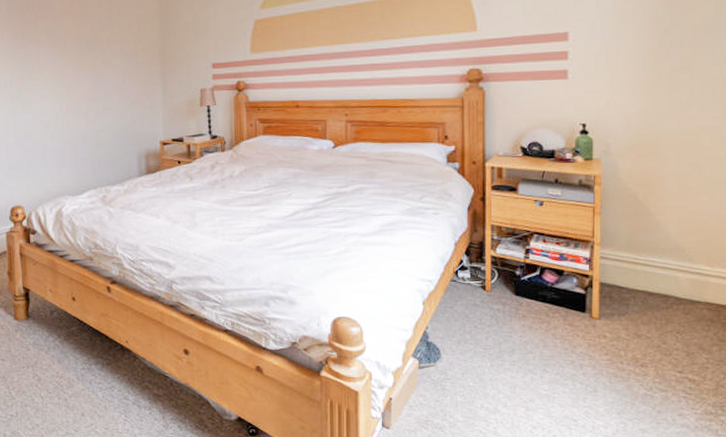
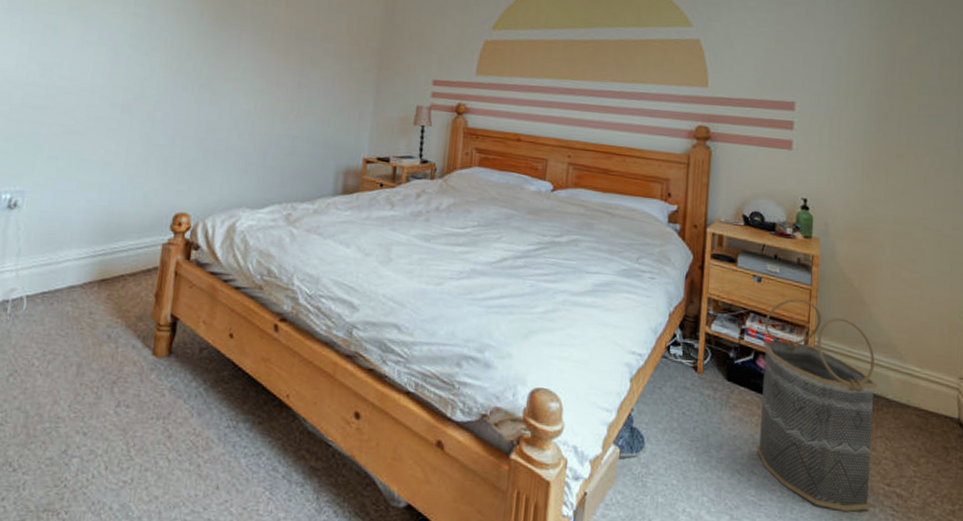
basket: none [548,216,666,397] -> present [757,298,877,512]

